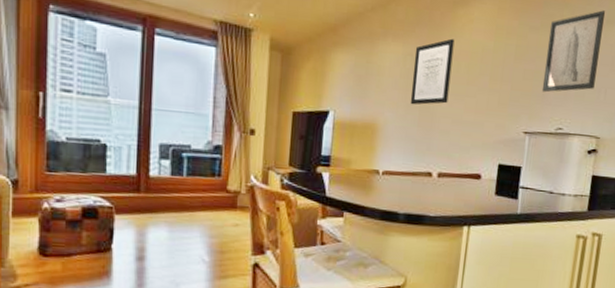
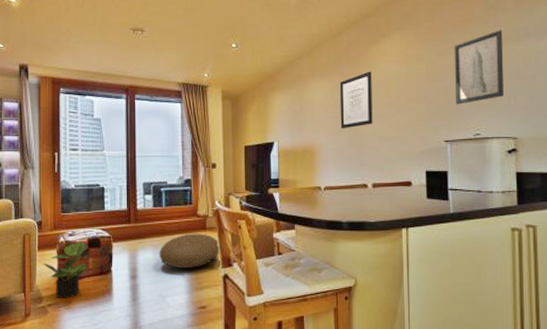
potted plant: none [19,208,83,280] -> present [43,240,89,299]
pouf: none [174,211,253,253] -> present [159,233,221,268]

